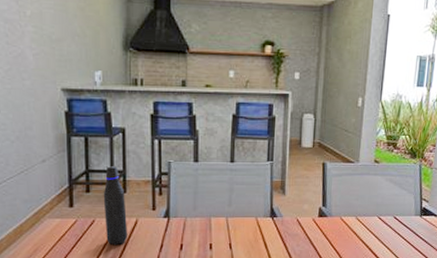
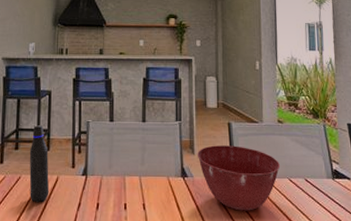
mixing bowl: none [288,186,372,247] -> present [197,145,281,211]

